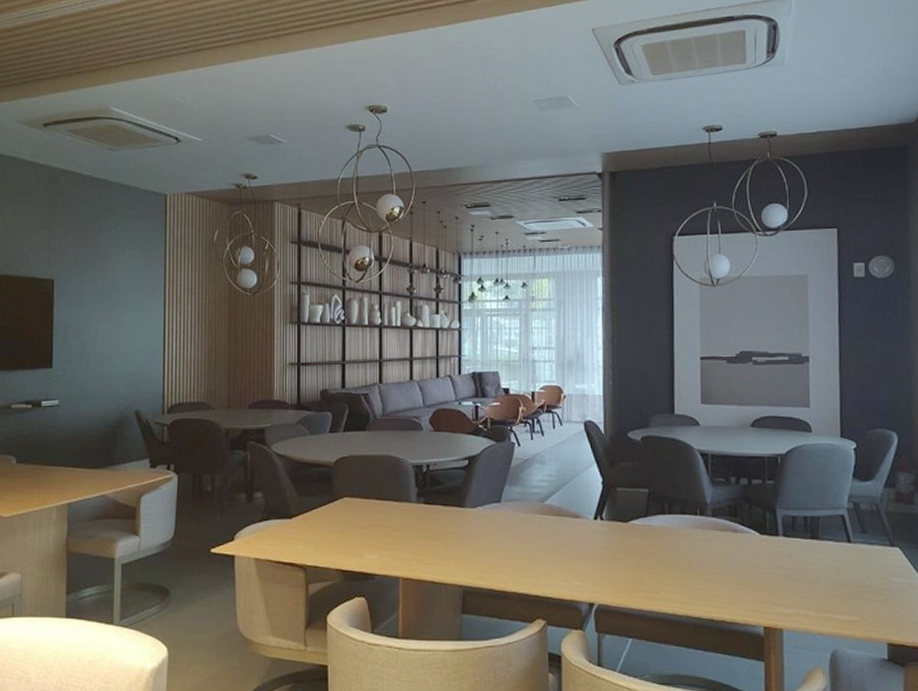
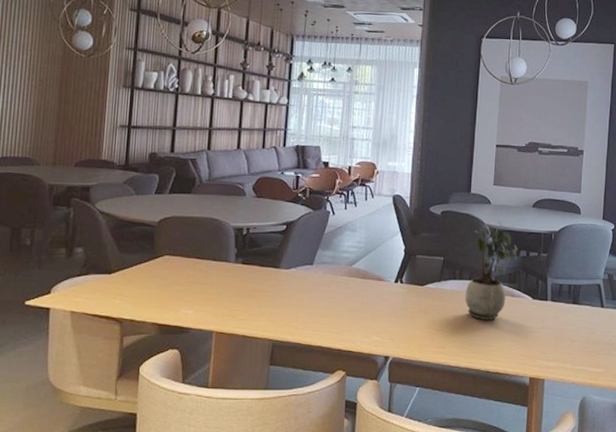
potted plant: none [677,446,737,560] -> present [465,222,518,320]

